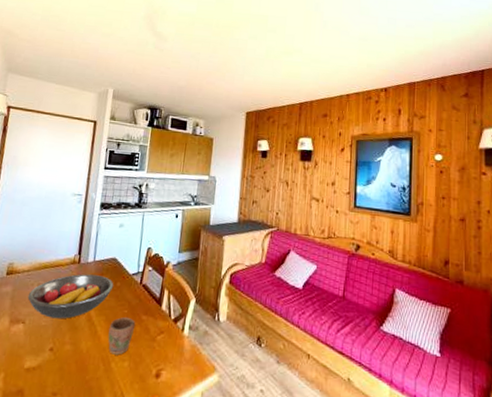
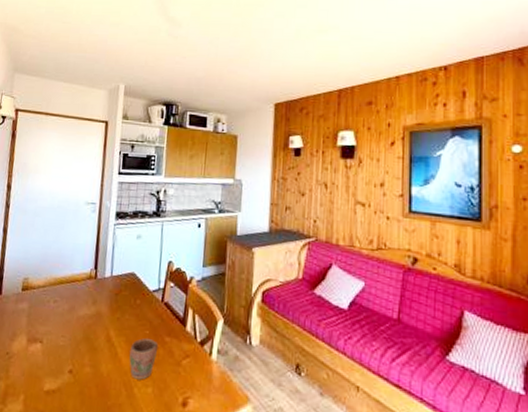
fruit bowl: present [27,274,114,319] -> none [44,290,134,339]

